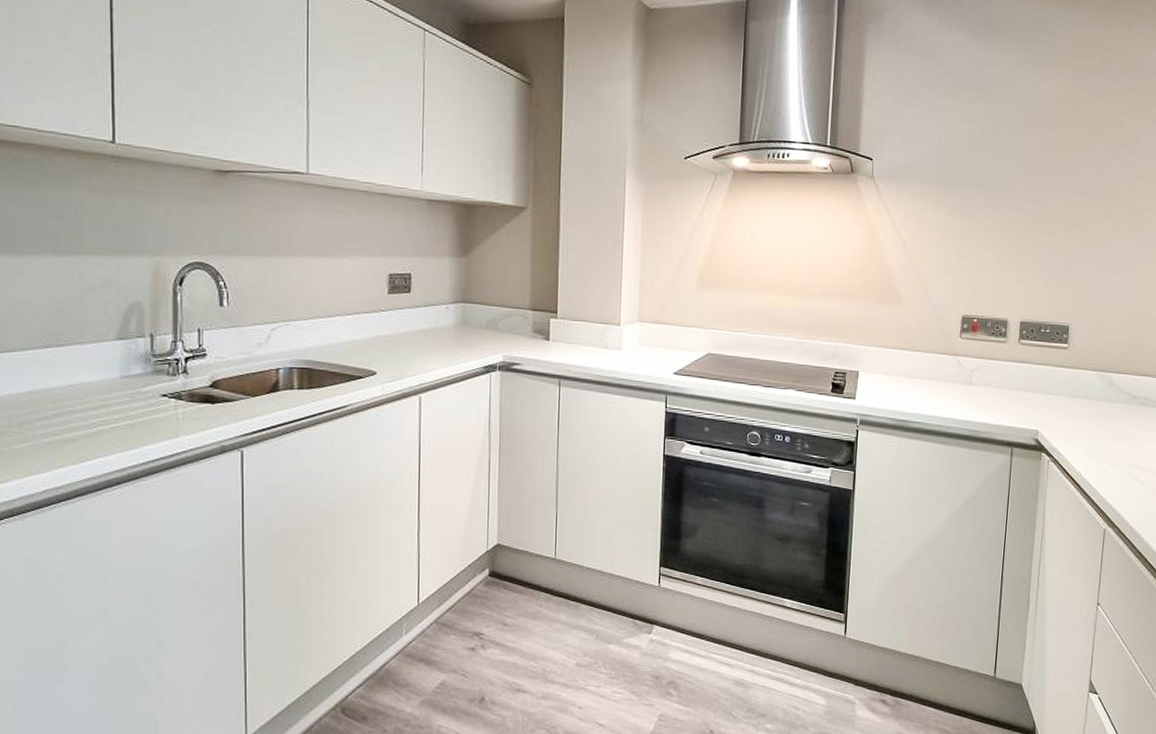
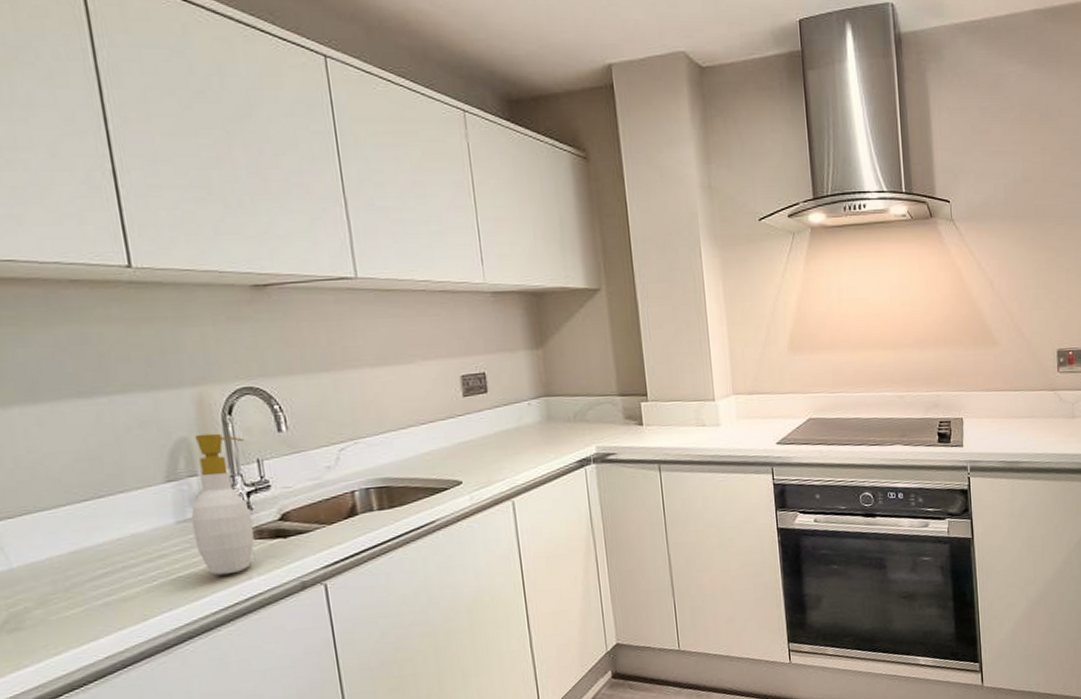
soap bottle: none [134,300,189,431] -> present [191,433,255,576]

